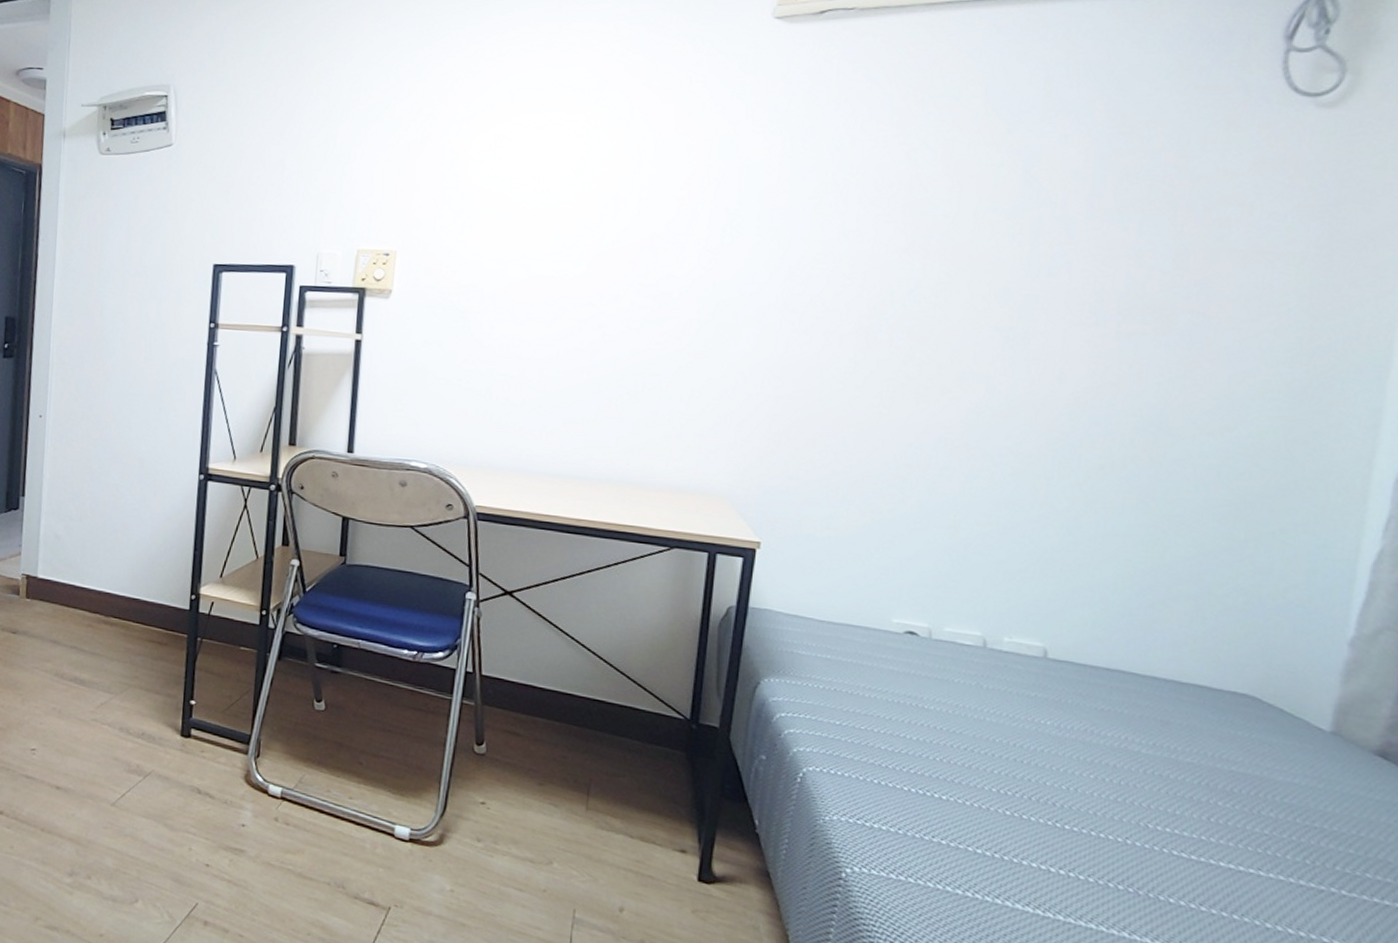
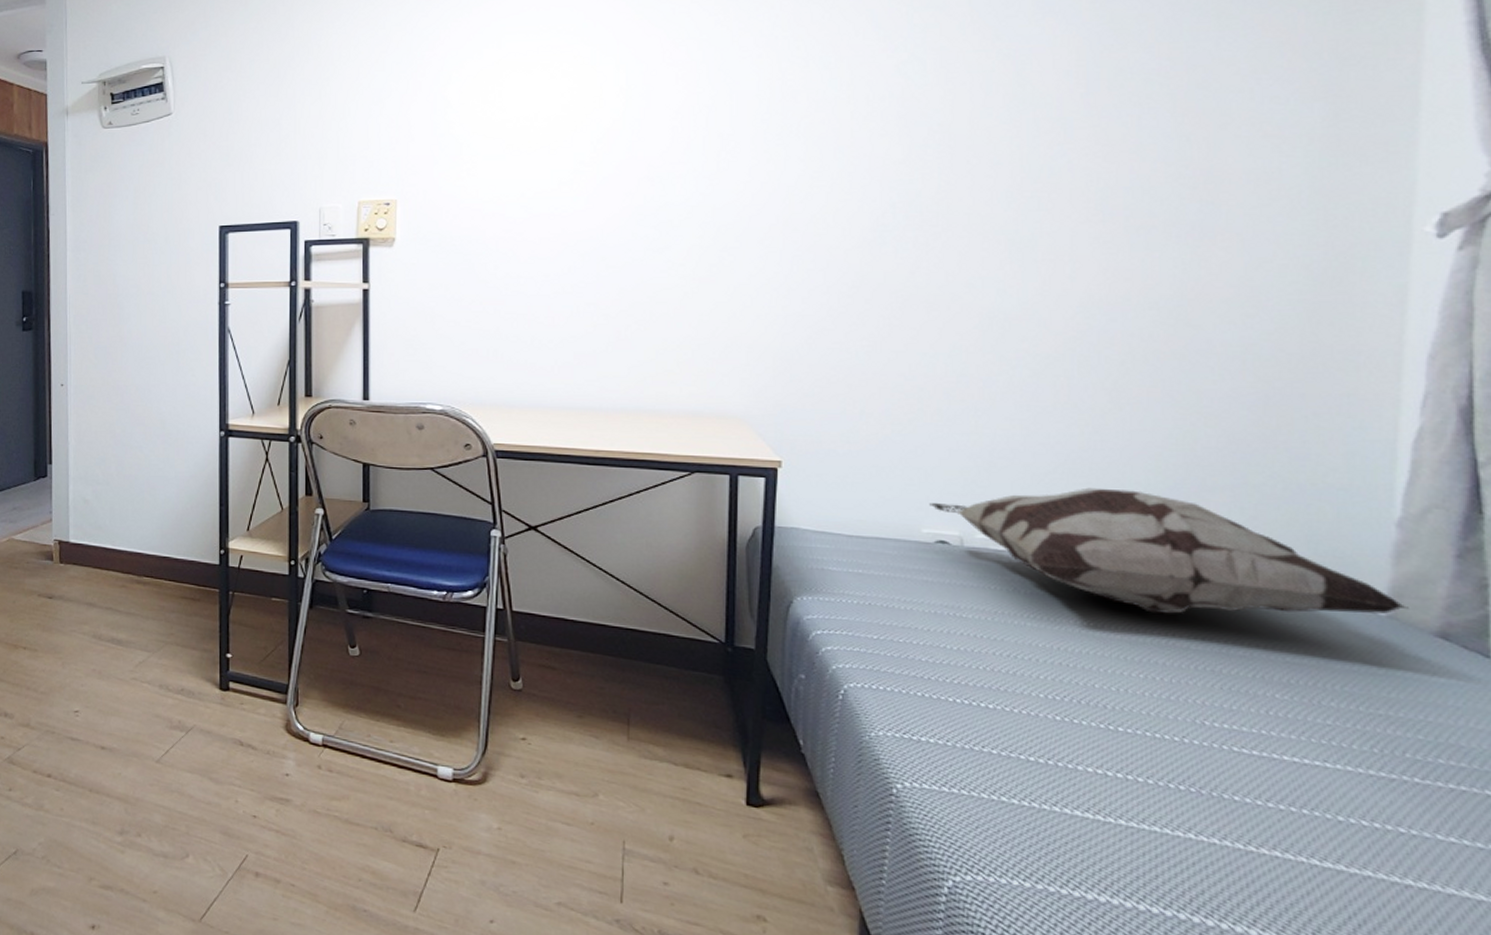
decorative pillow: none [902,588,1353,730] -> present [929,487,1409,614]

